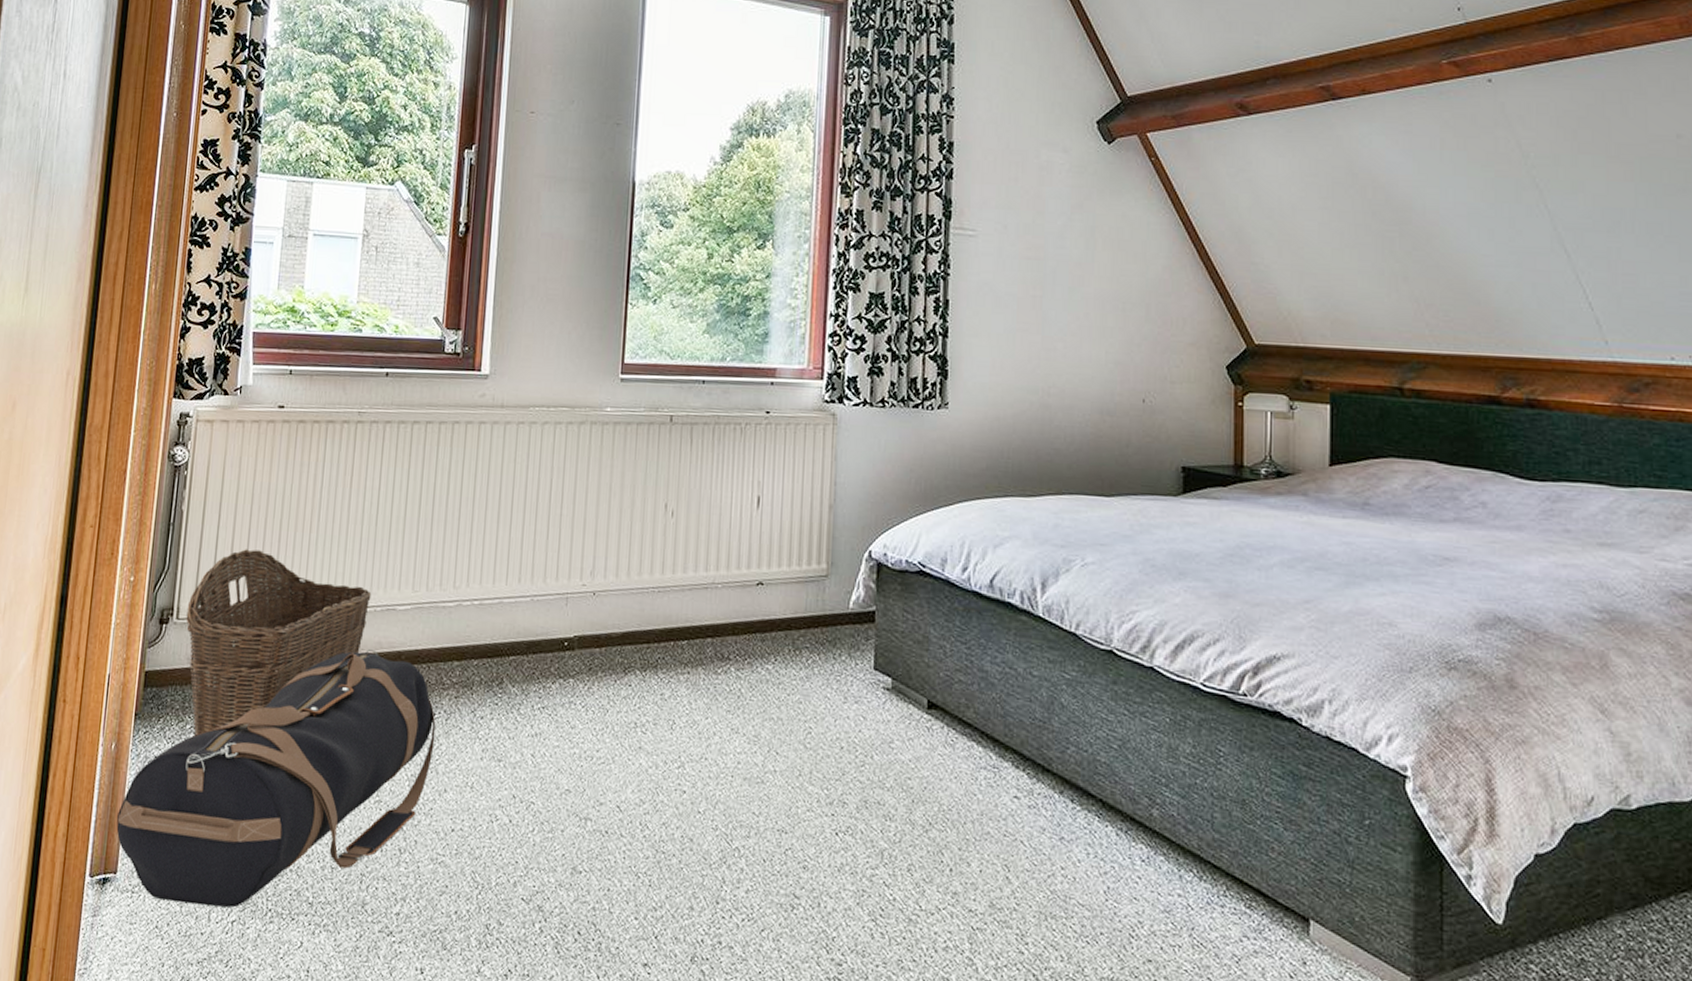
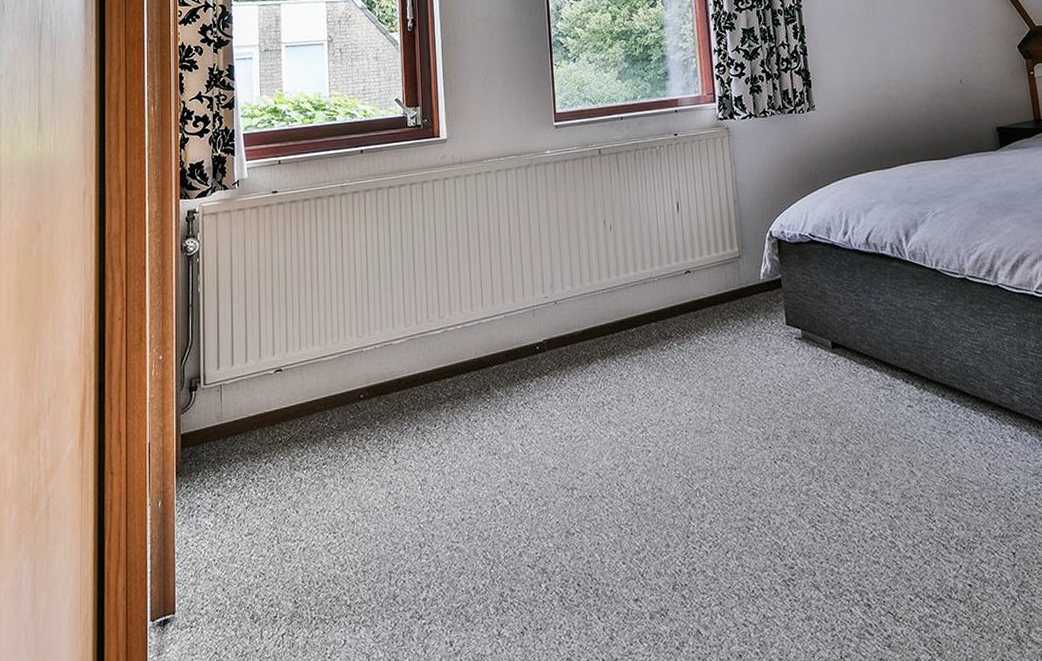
duffel bag: present [116,648,436,908] -> none [170,380,439,629]
wicker basket: present [186,549,372,736] -> none [212,314,370,482]

